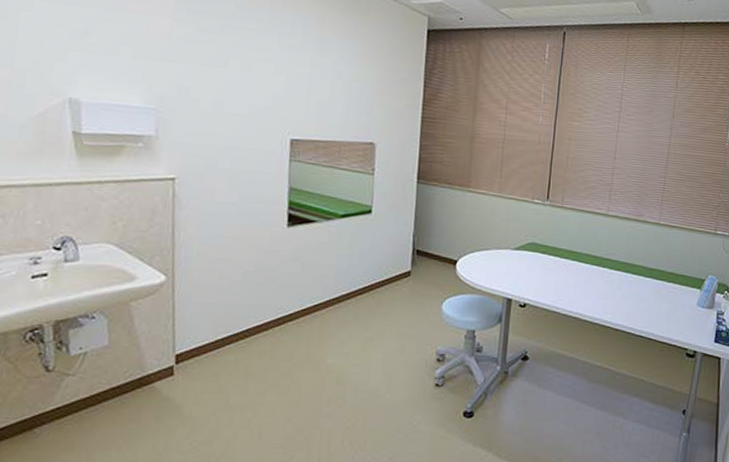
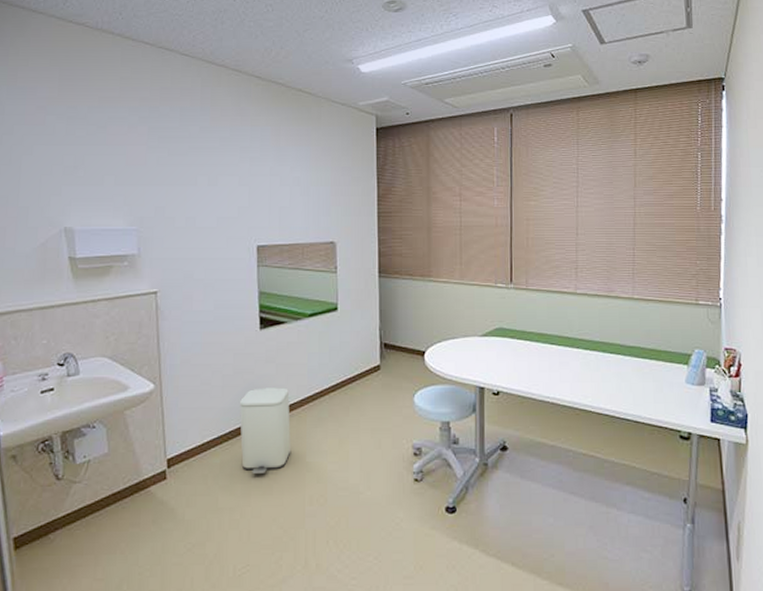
pedal bin: none [257,286,314,374] -> present [239,387,292,475]

